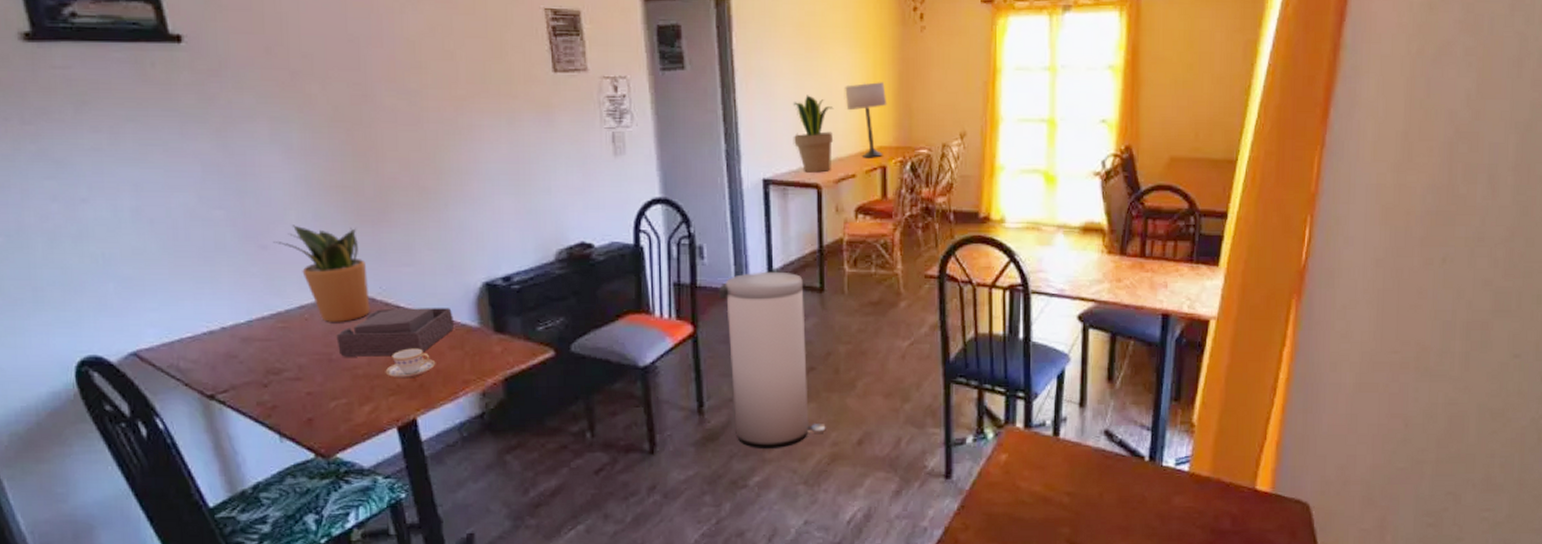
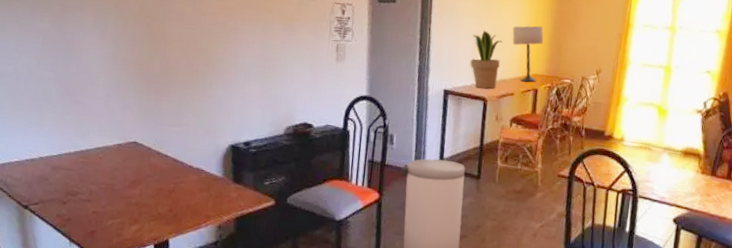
potted plant: present [273,225,370,322] -> none [84,88,148,163]
napkin holder: present [336,308,454,357] -> none [119,156,205,192]
teacup: present [385,348,436,379] -> none [151,187,188,210]

